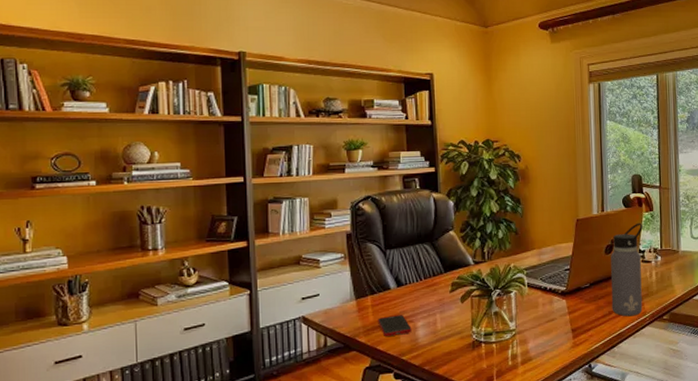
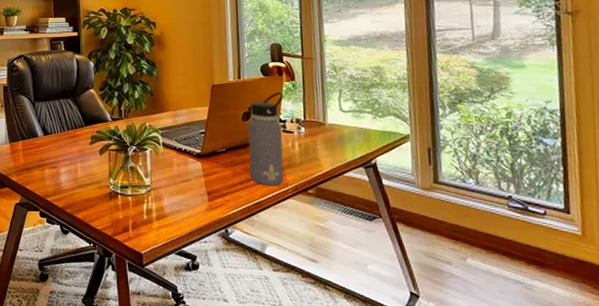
cell phone: present [378,315,412,337] -> none [27,160,56,179]

